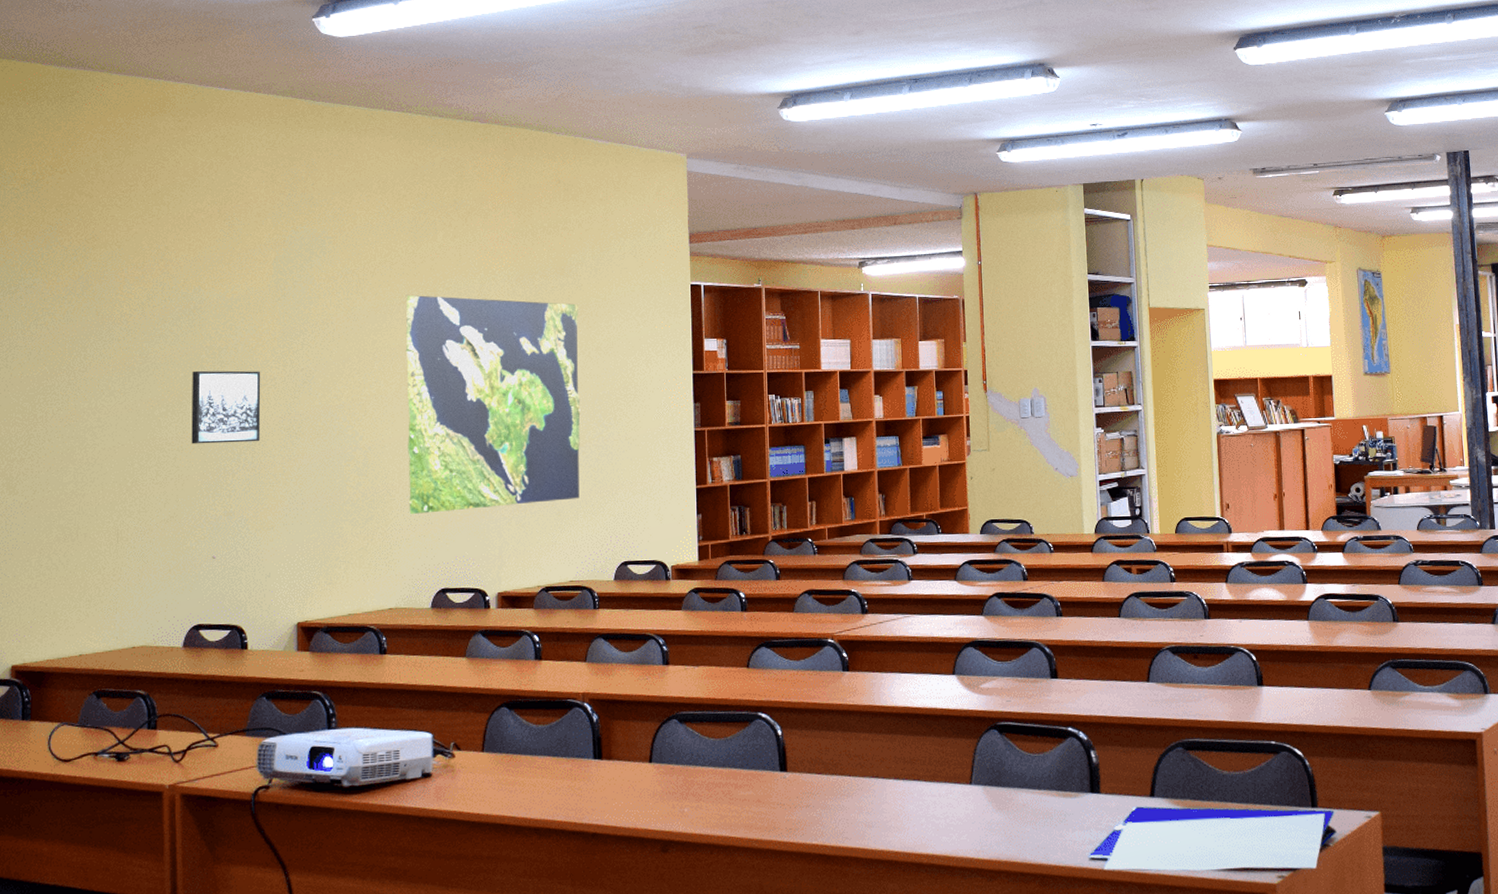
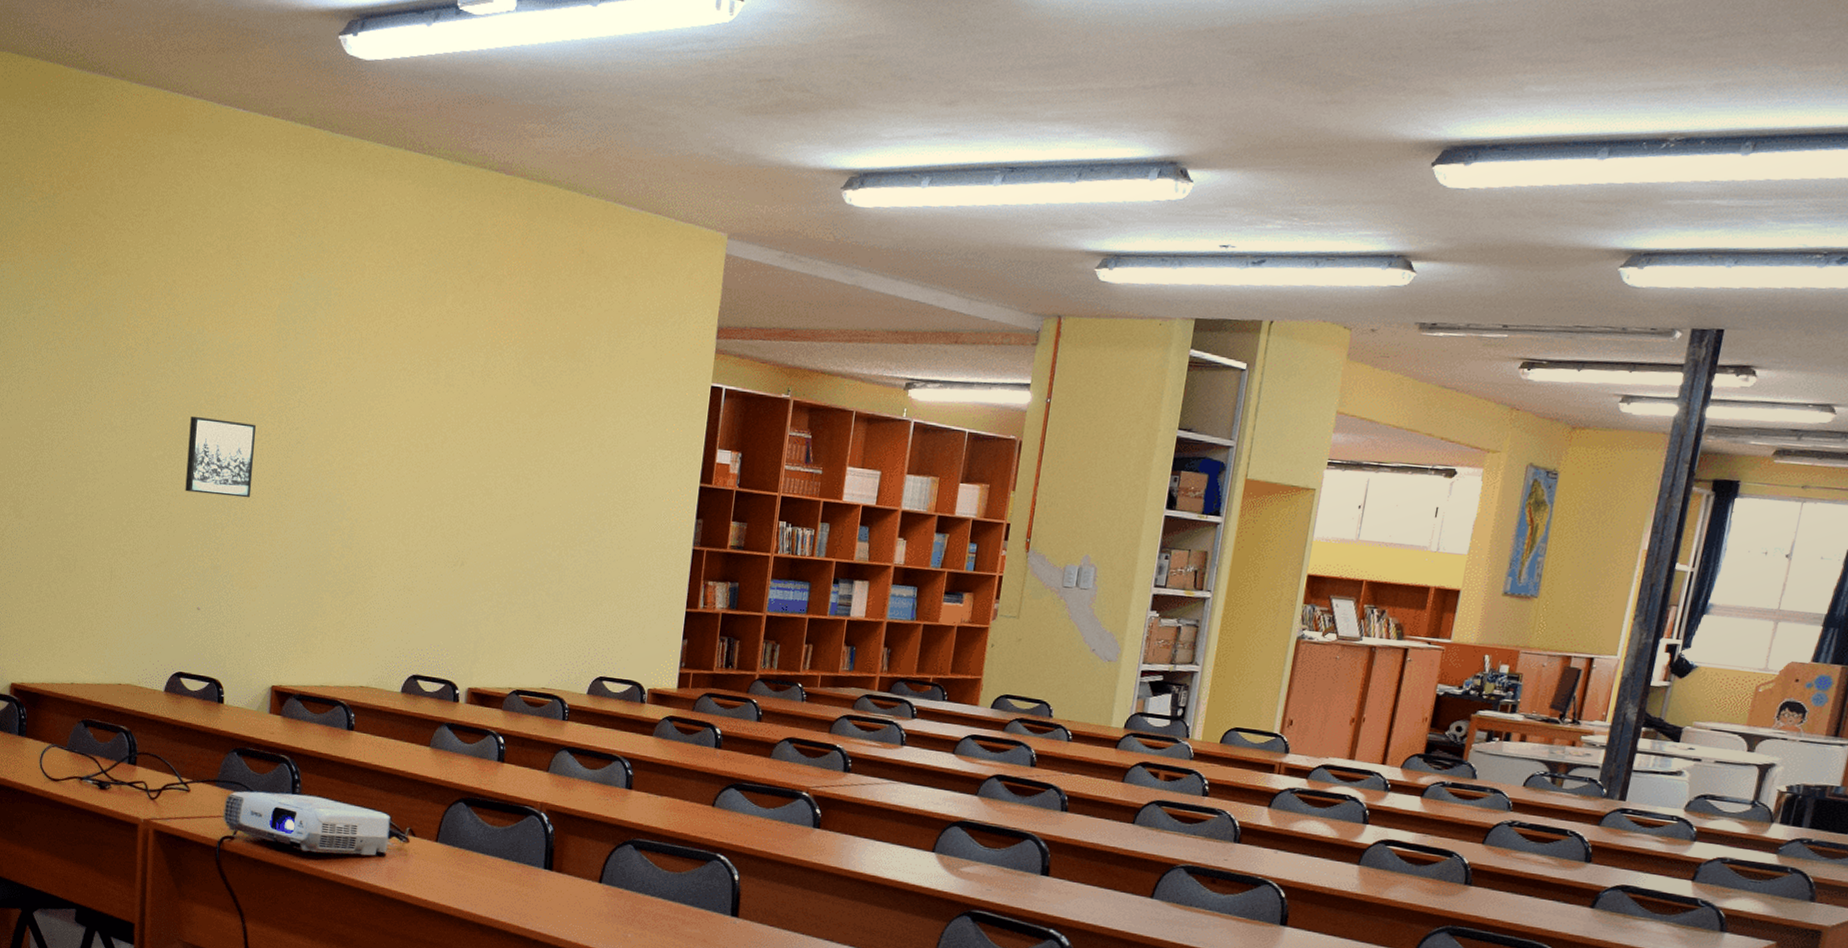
world map: present [405,294,581,514] -> none [389,361,586,604]

